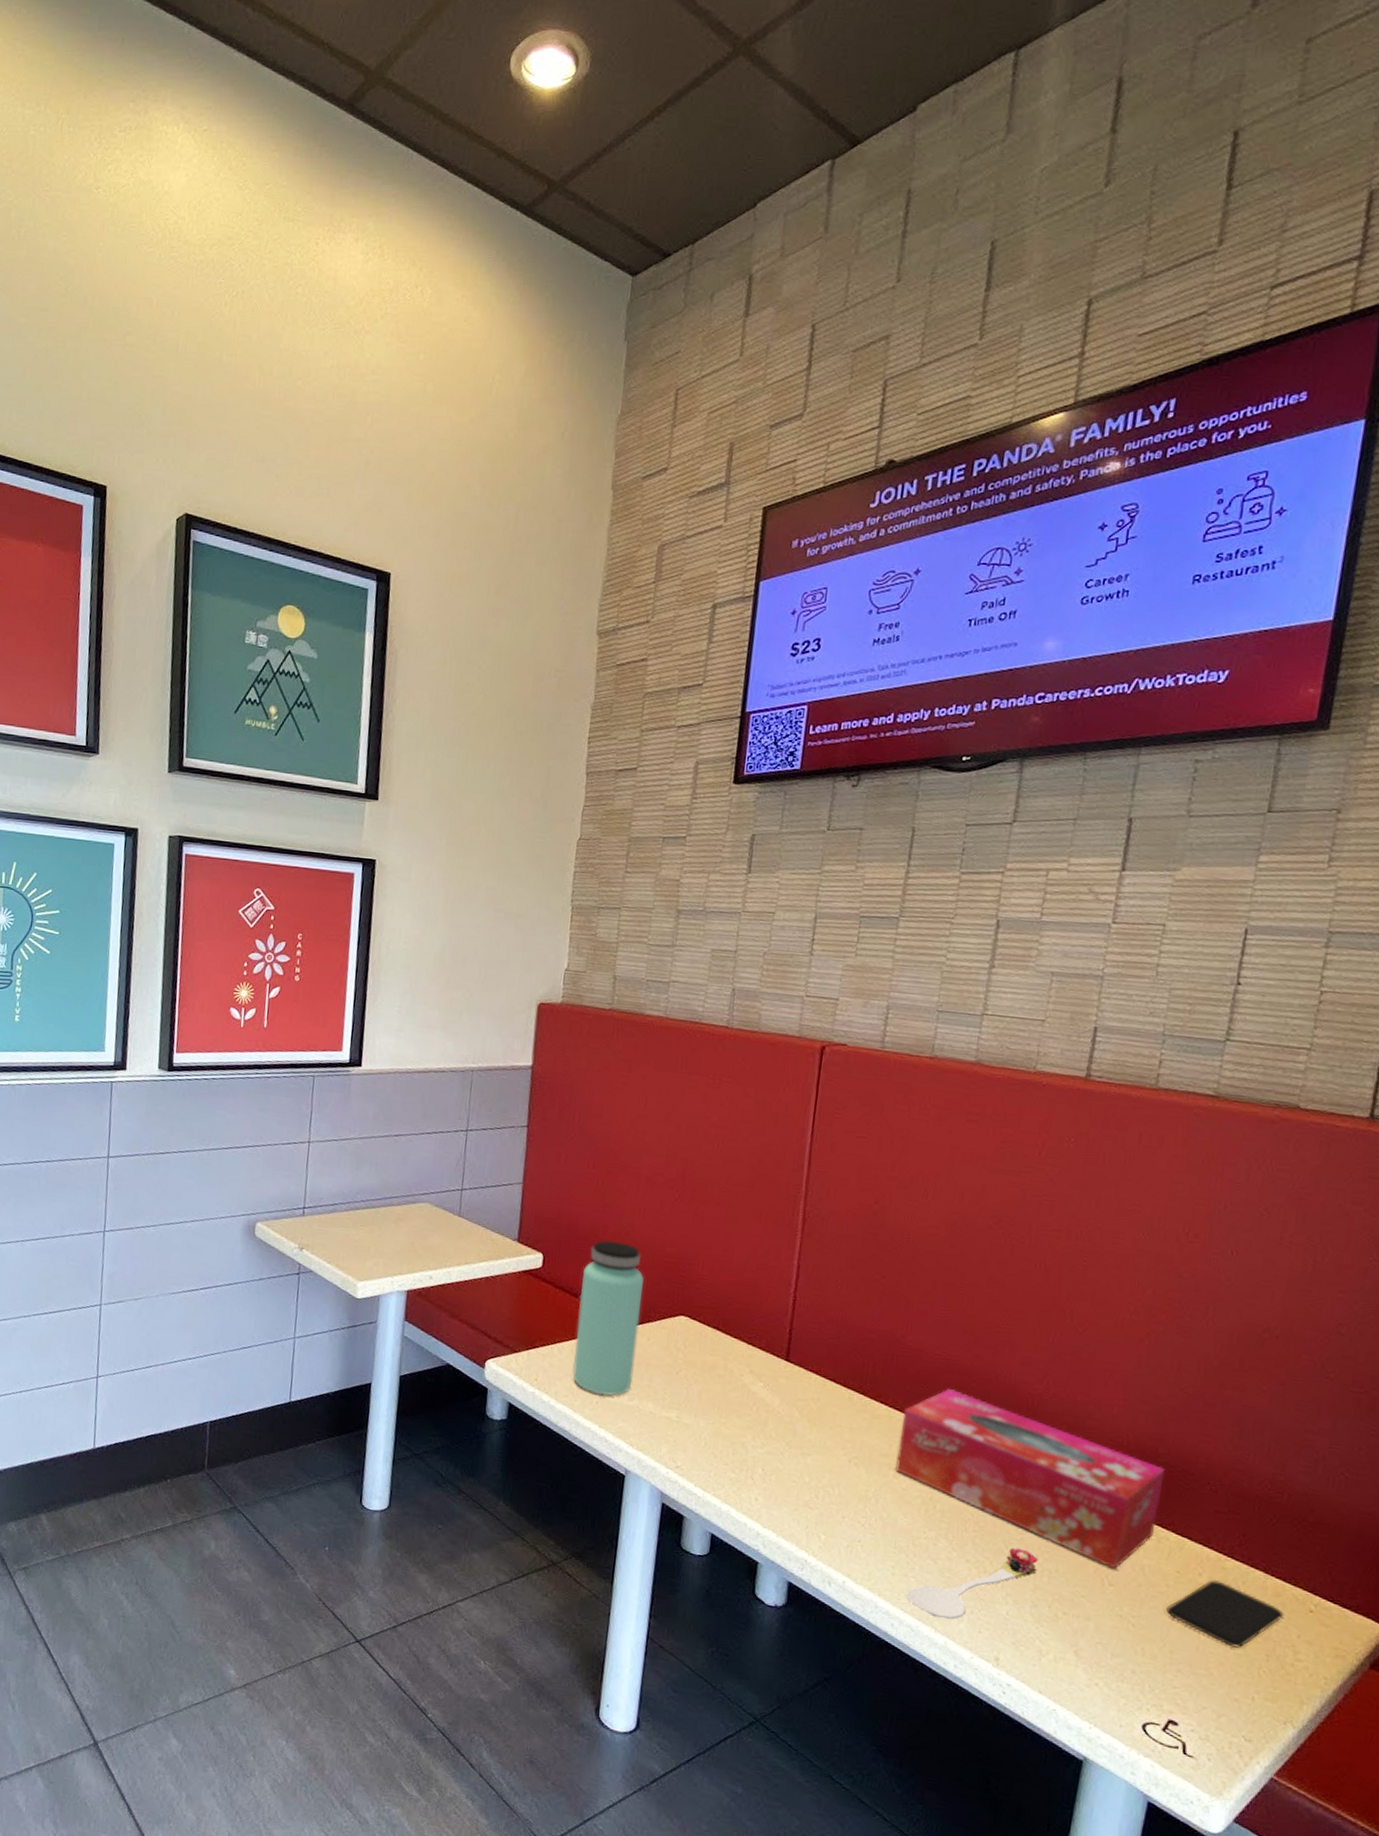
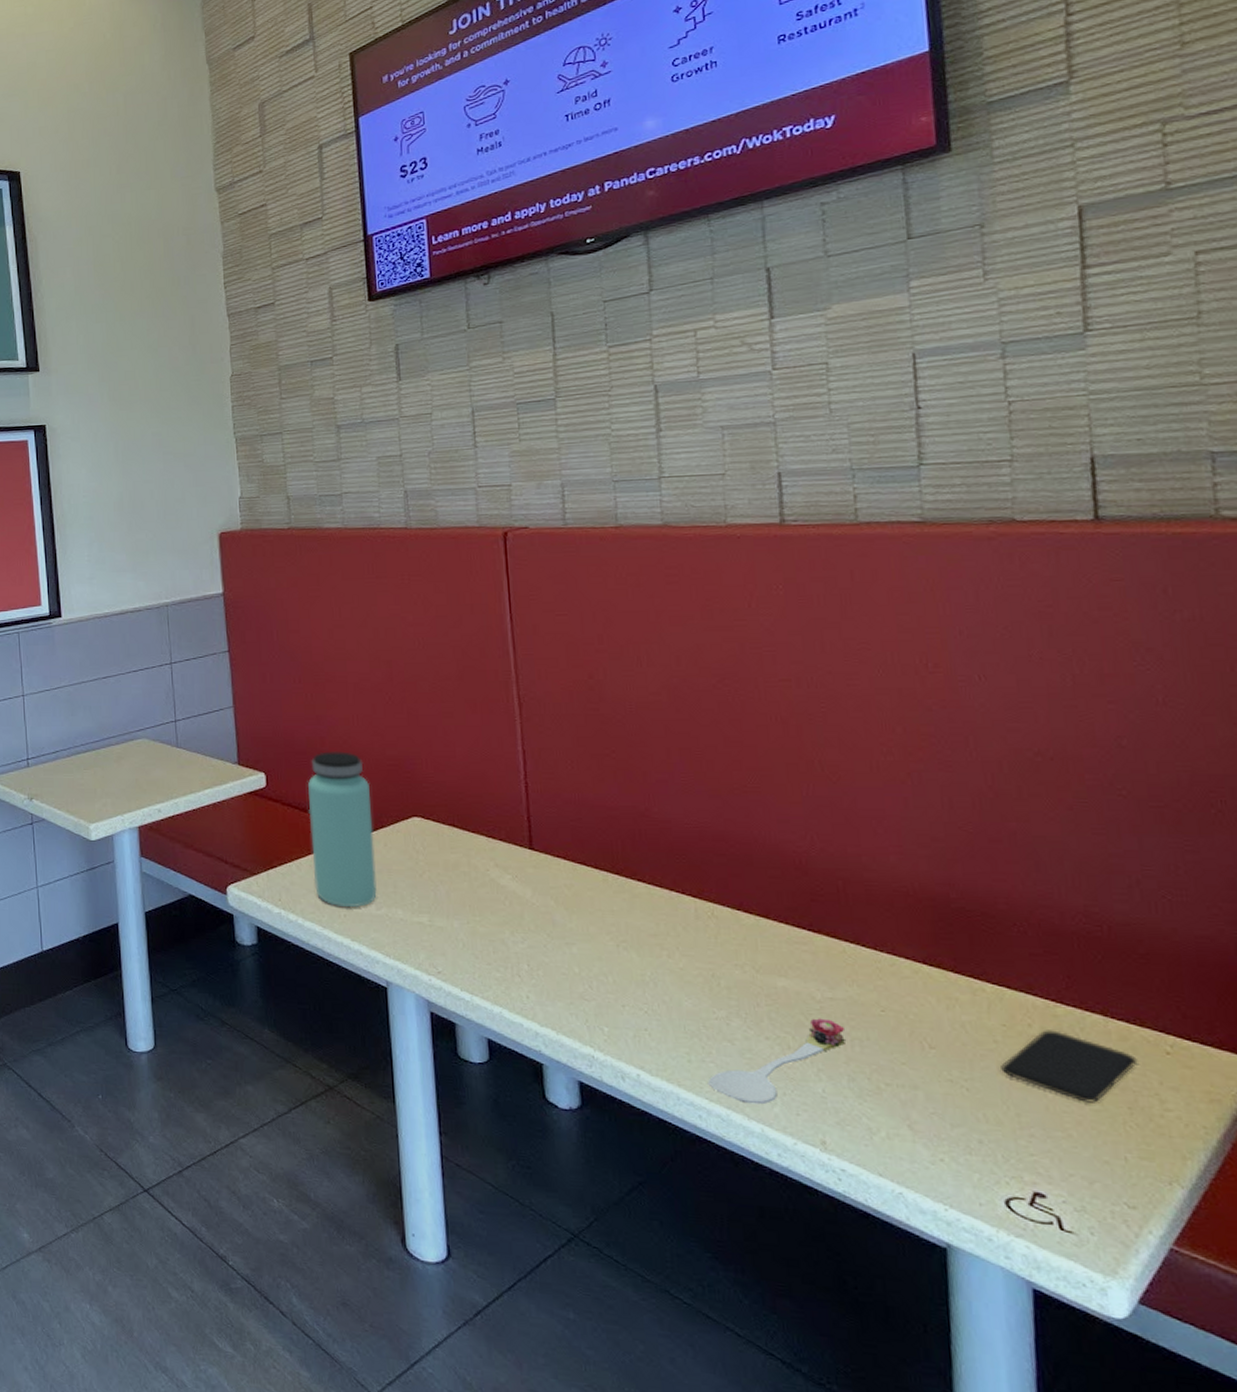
tissue box: present [894,1389,1166,1570] -> none [664,858,966,1030]

